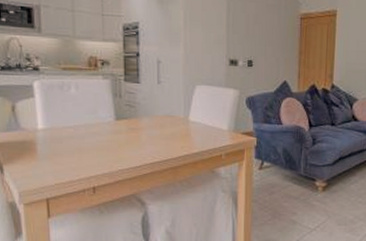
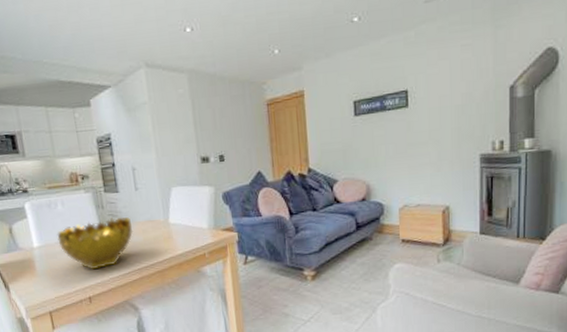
decorative bowl: none [66,108,150,160] -> present [57,217,134,270]

